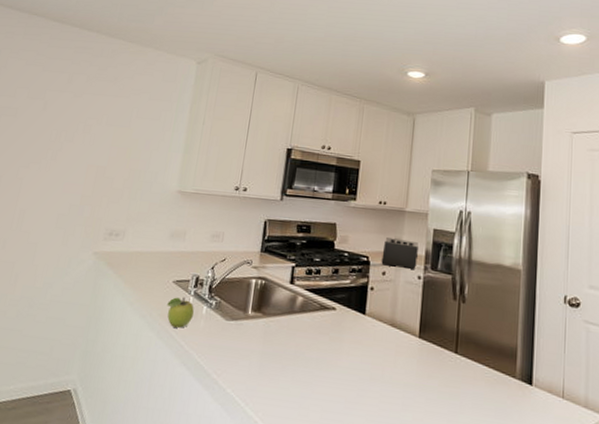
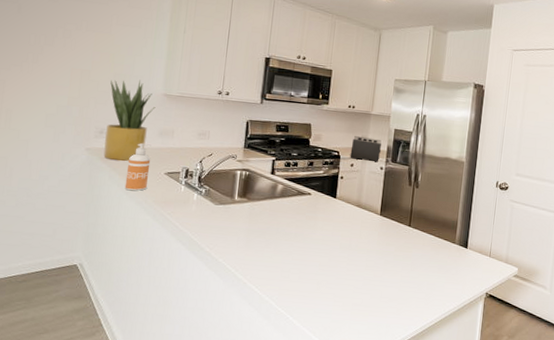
planter: none [111,175,169,267] -> present [103,79,156,161]
soap dispenser: none [129,246,161,303] -> present [124,143,151,191]
fruit: present [167,297,194,328] -> none [160,186,186,212]

